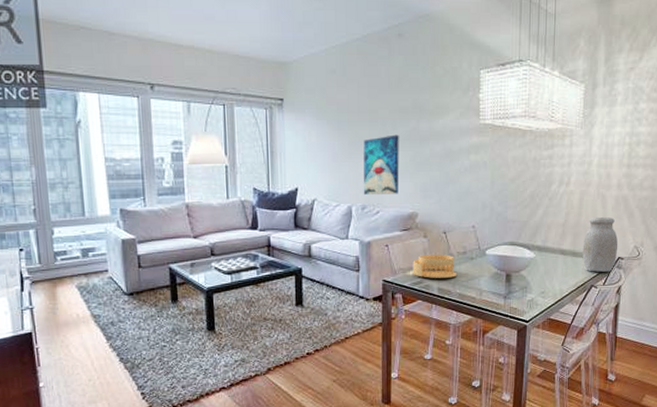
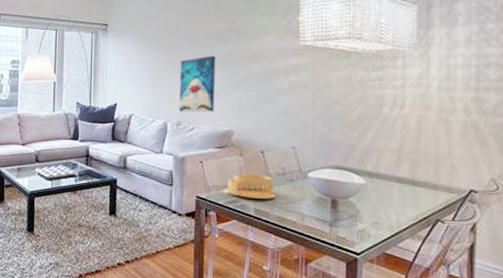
jar: present [582,217,618,272] -> none [423,144,470,206]

